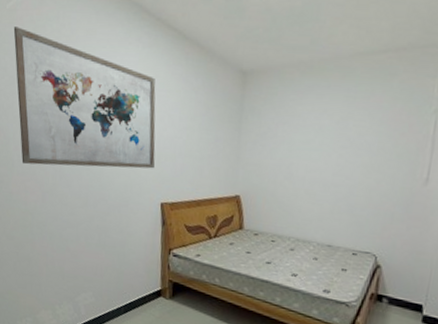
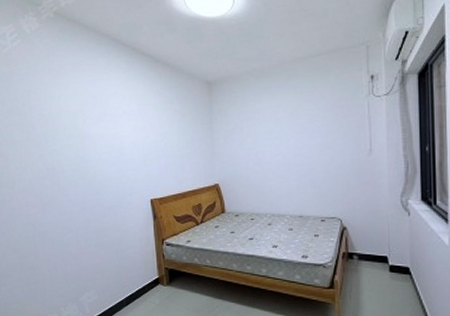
wall art: present [13,26,156,169] -> none [9,67,142,182]

